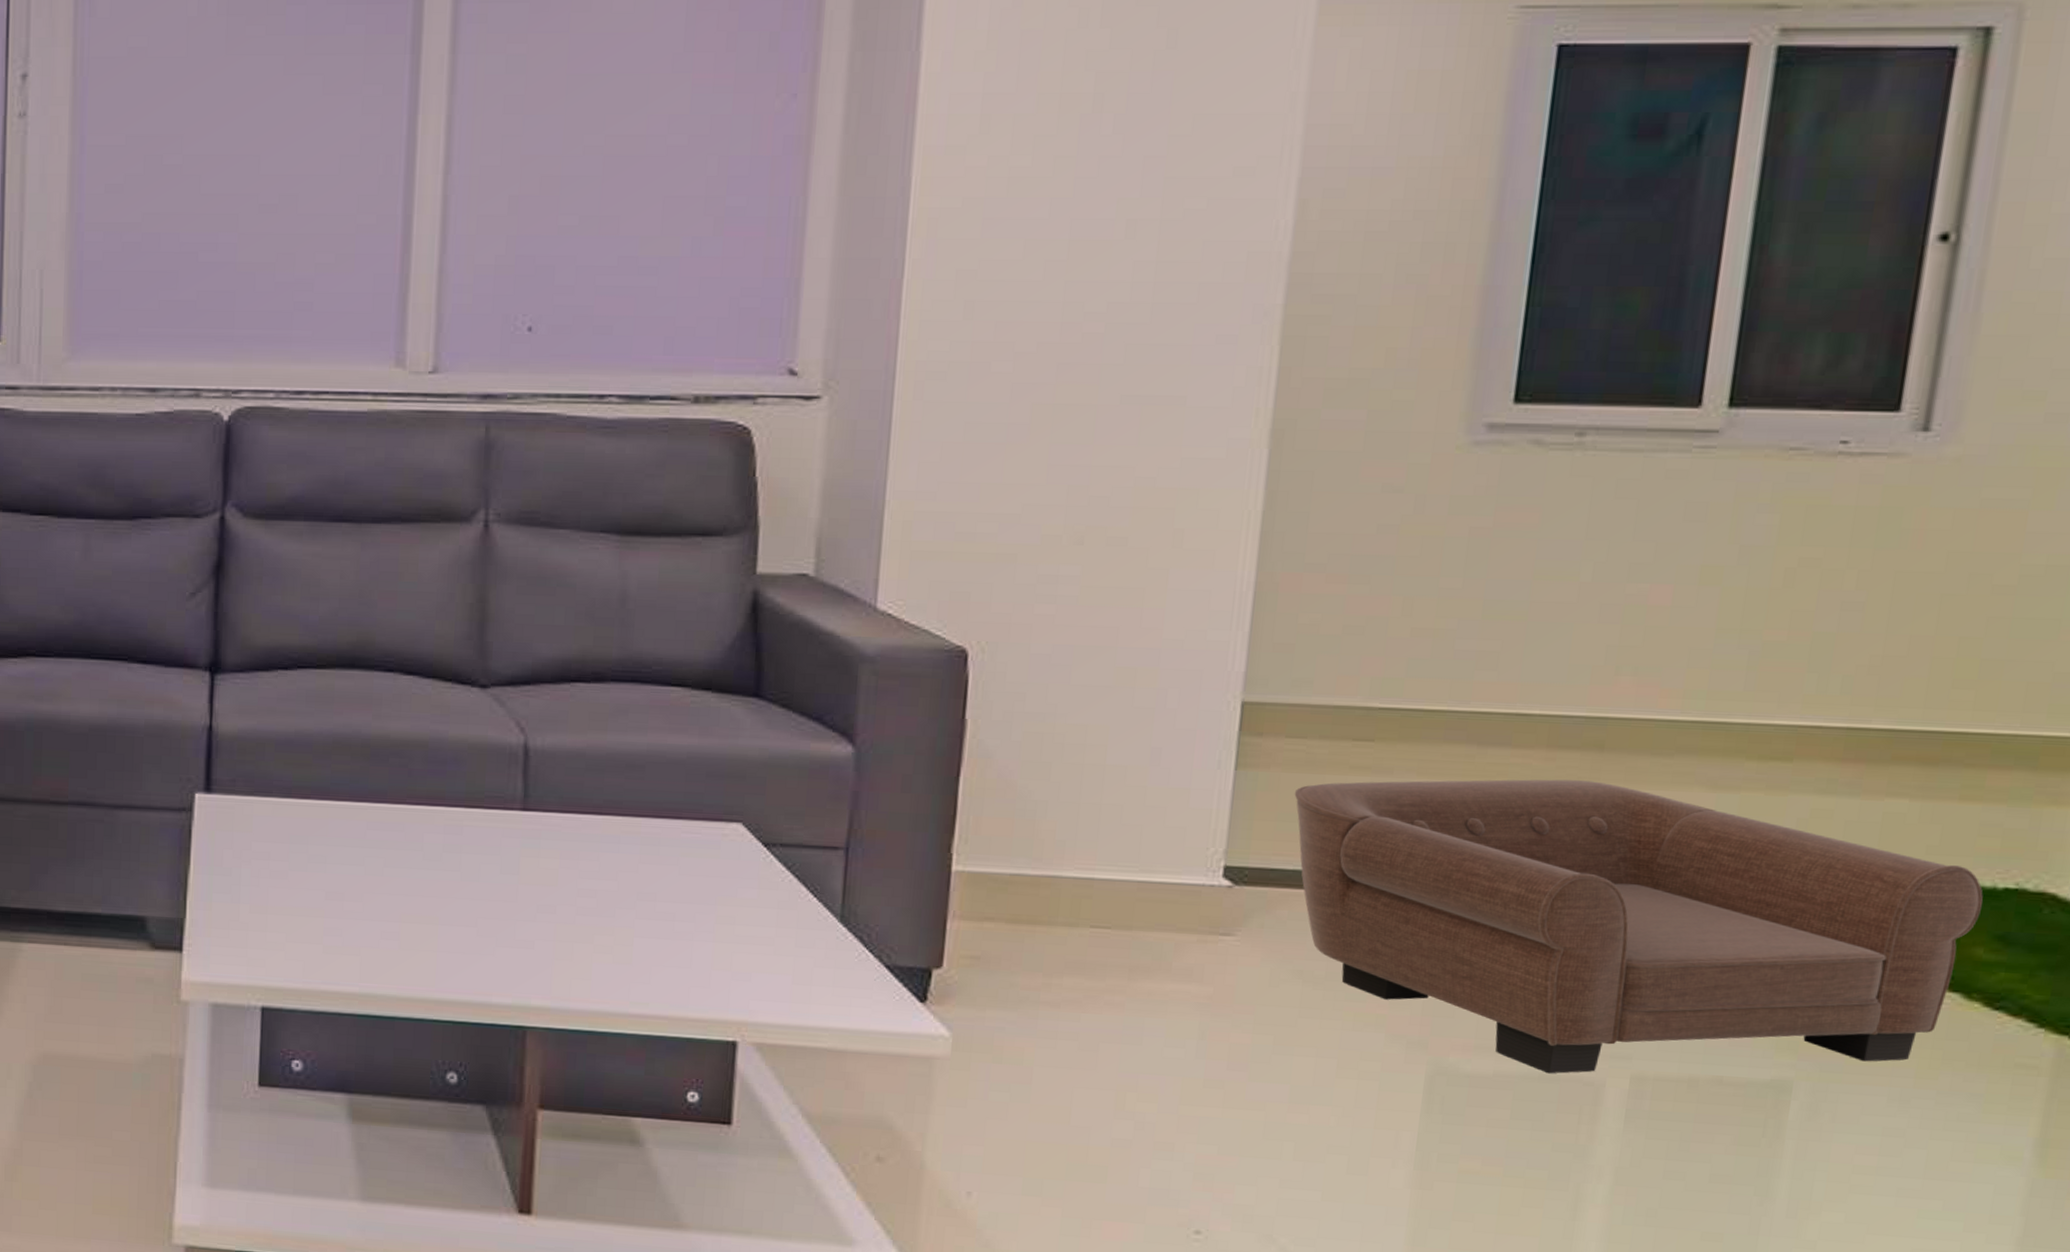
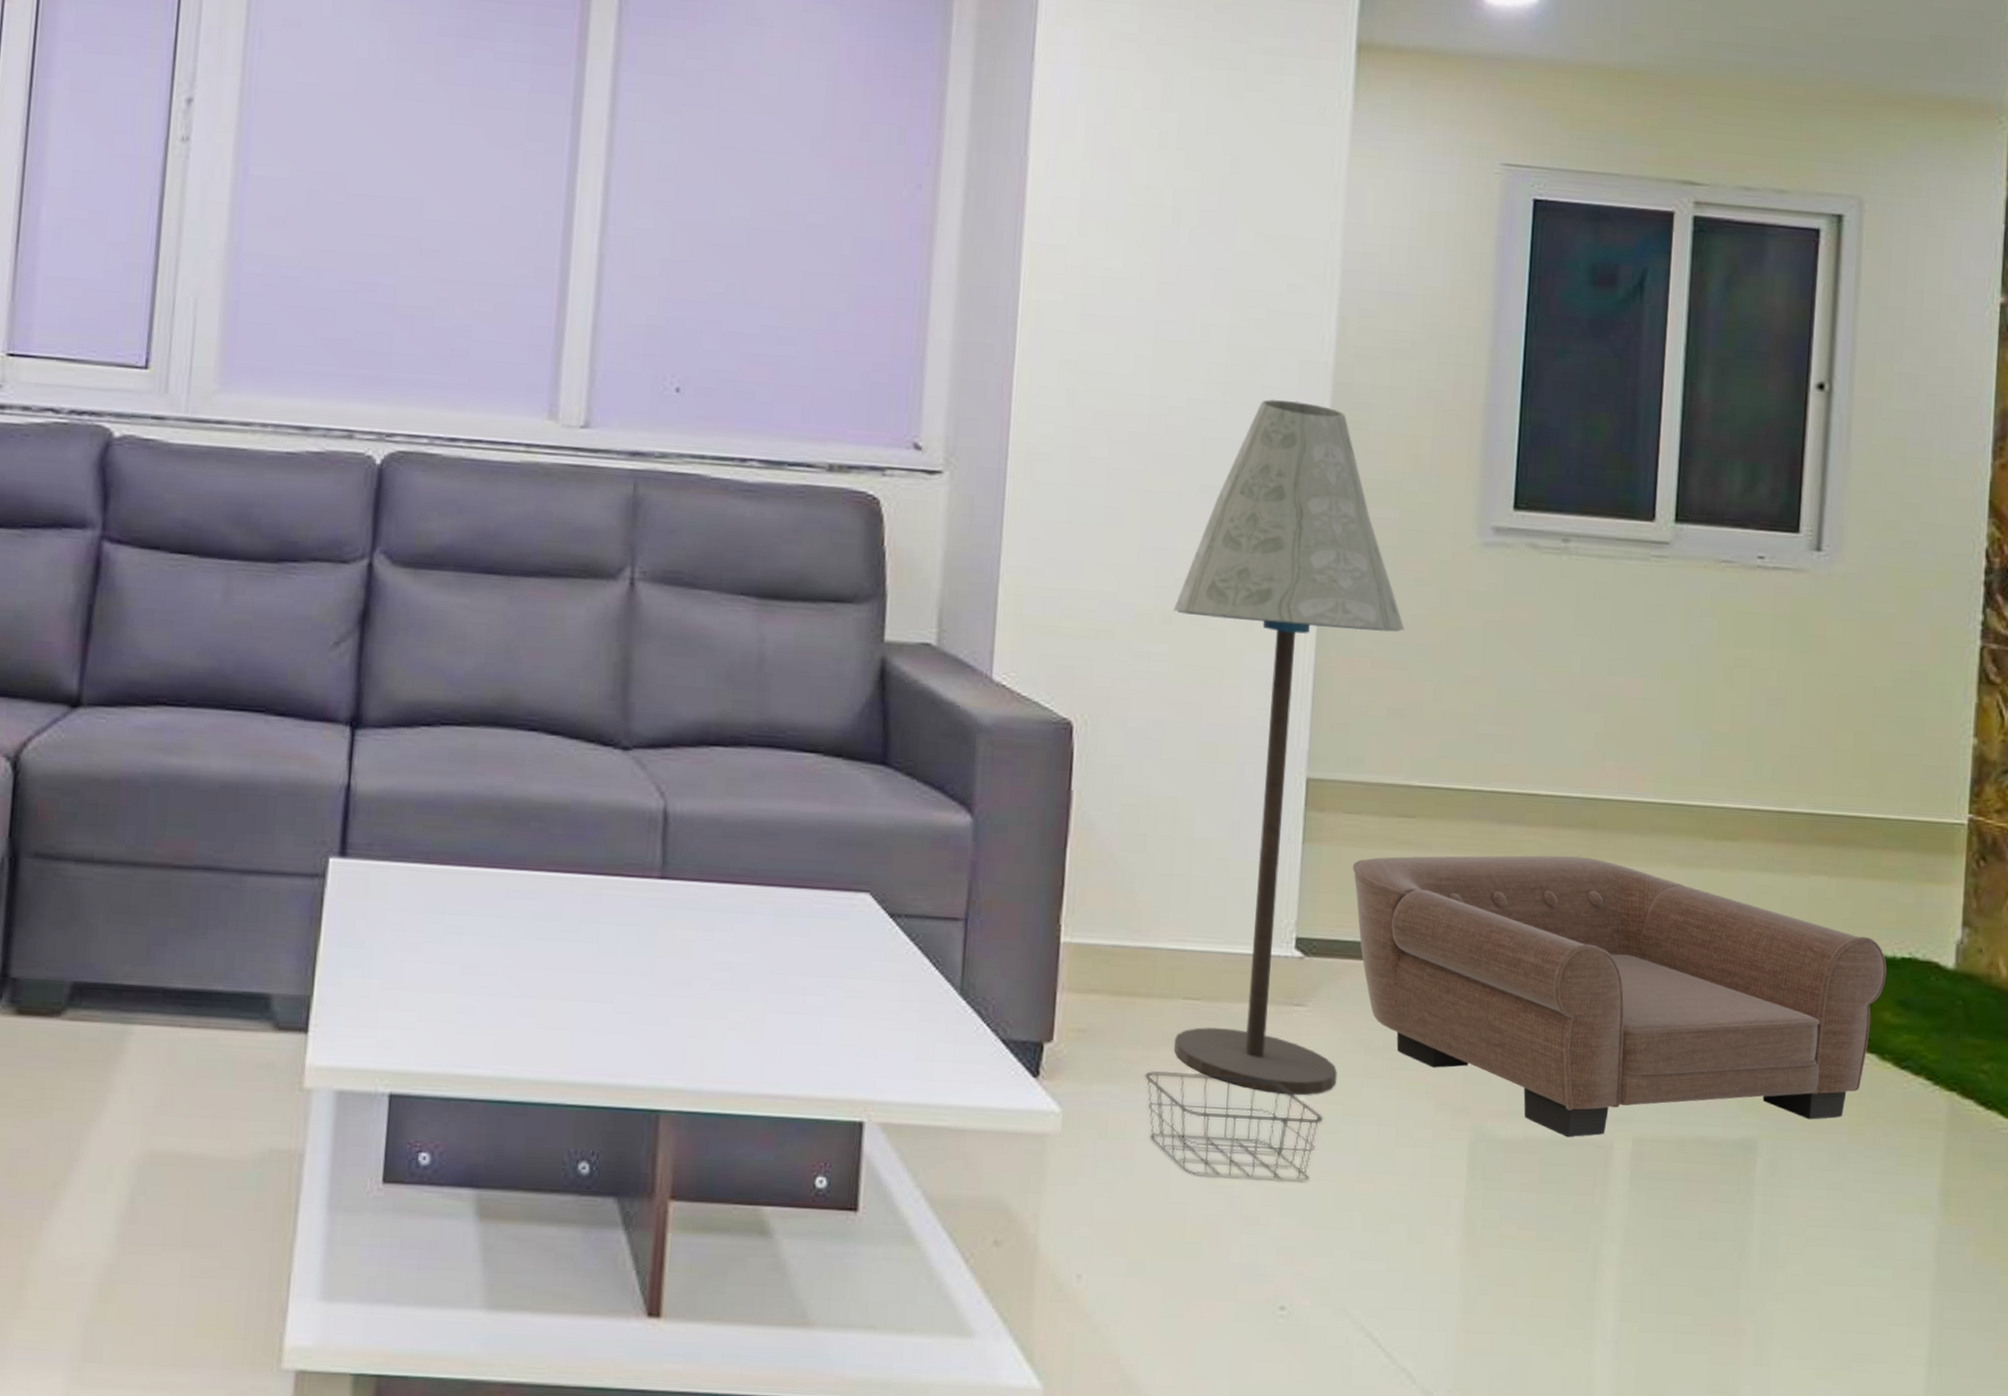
basket: none [1045,998,1252,1110] -> present [1144,1071,1324,1181]
floor lamp: none [1078,296,1368,1025] -> present [1173,399,1405,1095]

